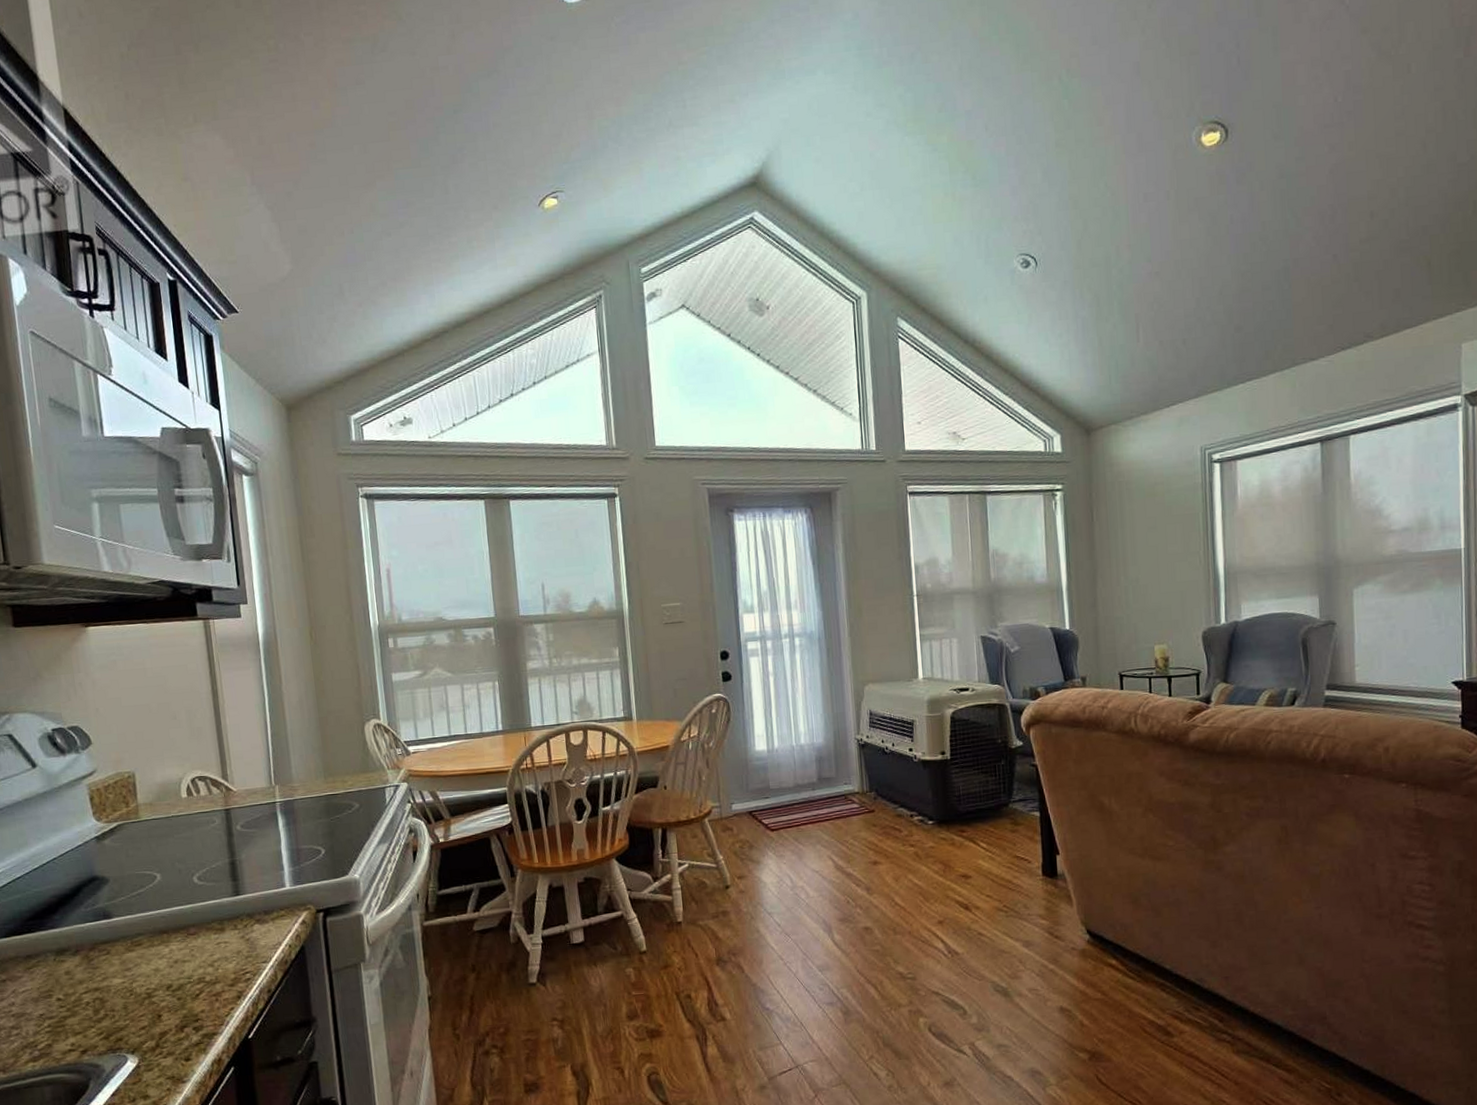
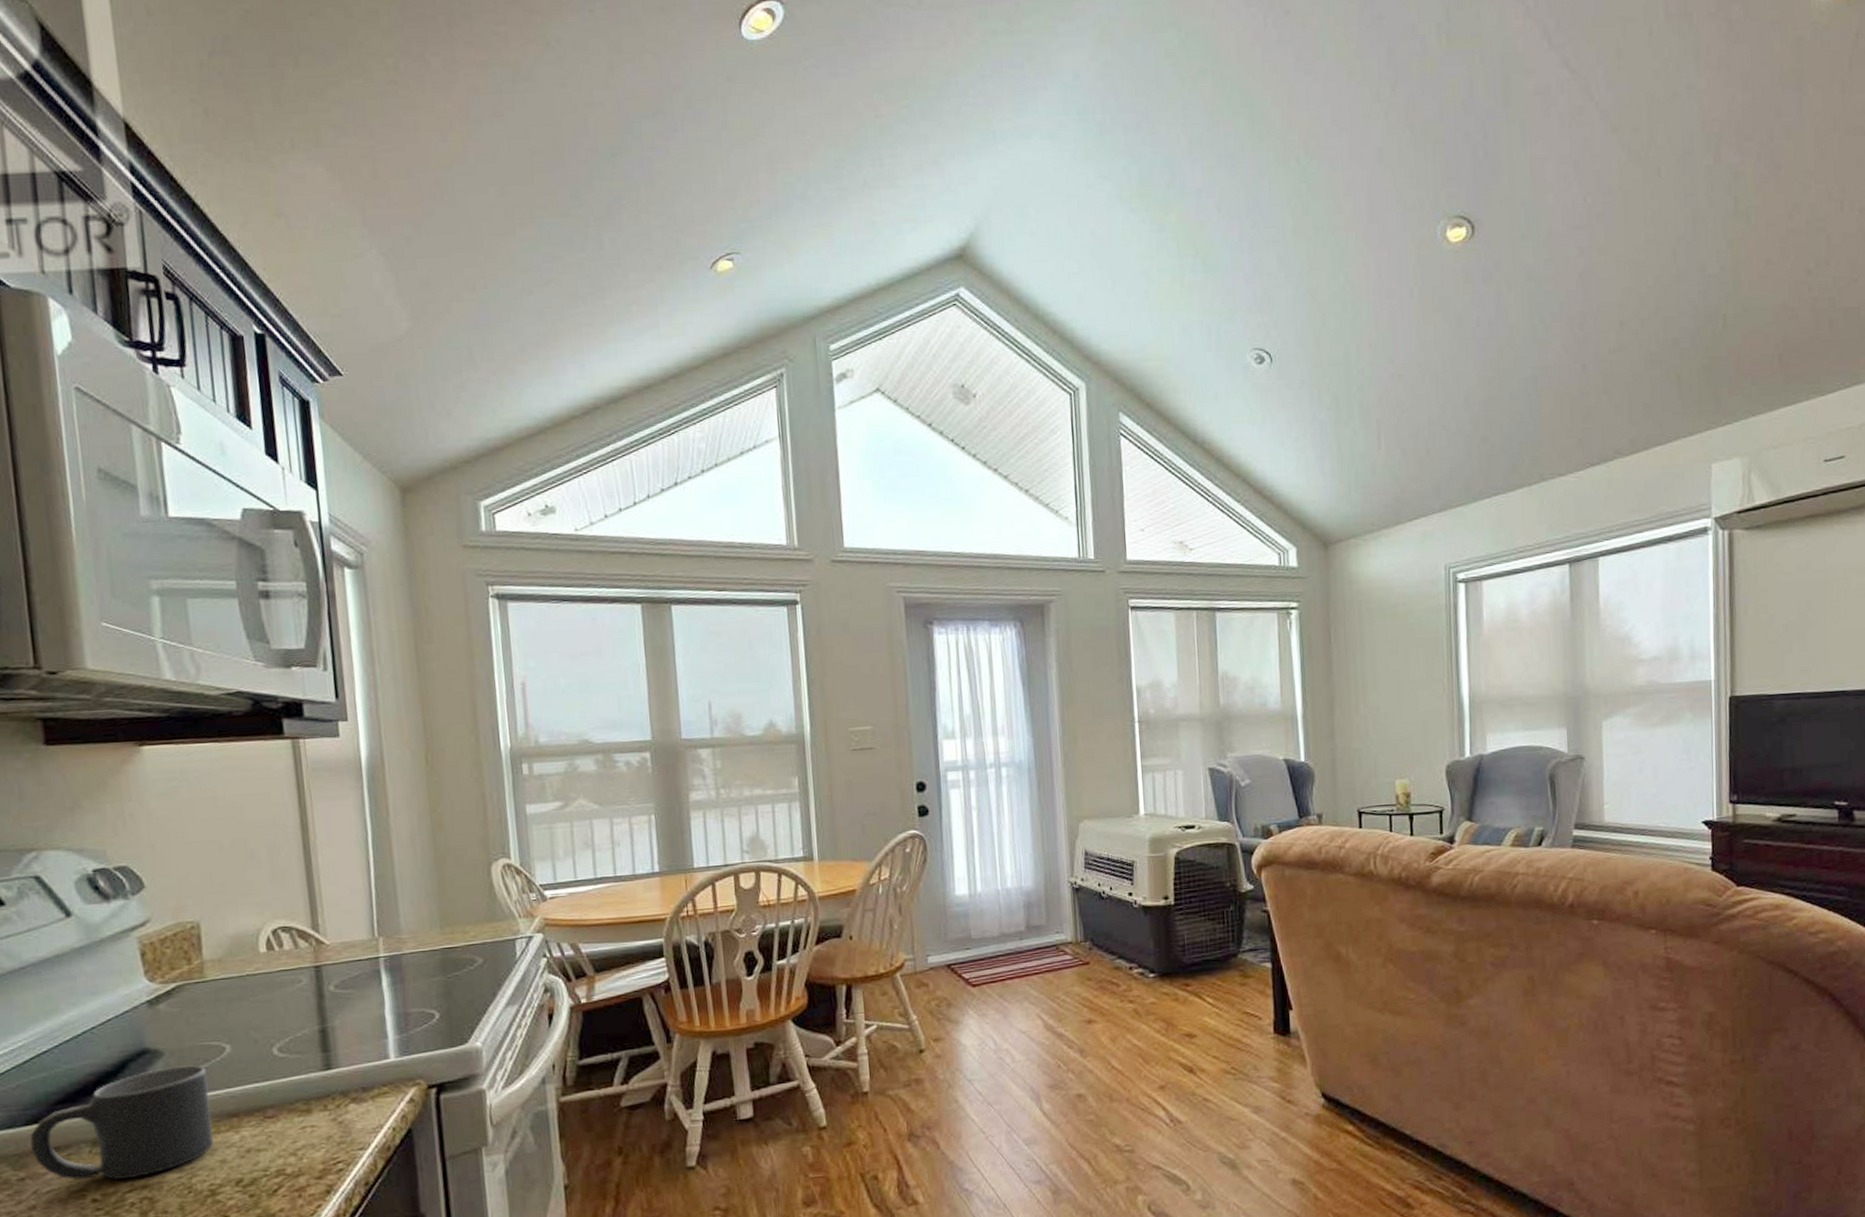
mug: none [9,890,149,983] -> present [30,1065,213,1181]

